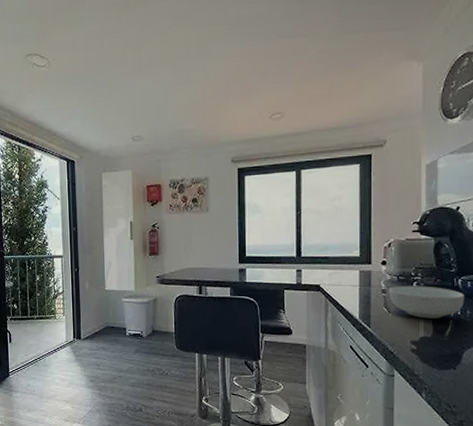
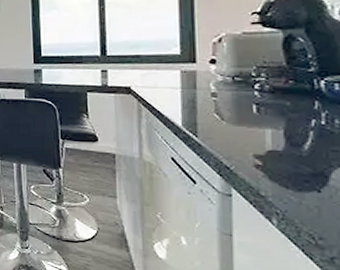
cereal bowl: present [389,286,465,319] -> none [221,88,331,129]

